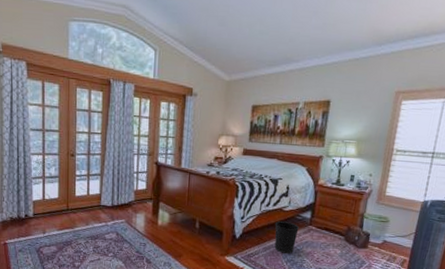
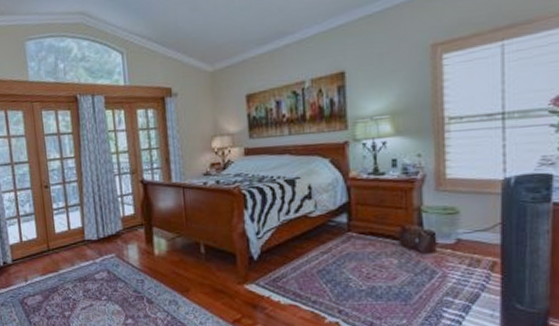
wastebasket: present [274,221,299,254] -> none [301,231,335,272]

